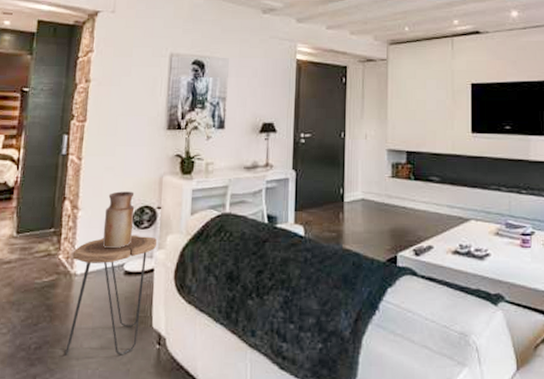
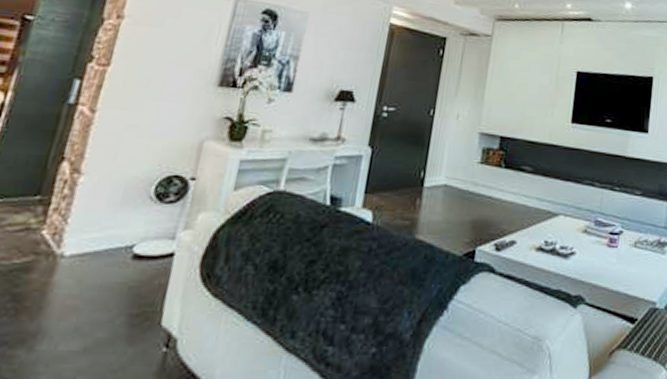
side table: present [65,235,157,355] -> none [29,210,184,361]
vase: present [102,191,135,249] -> none [107,155,163,226]

